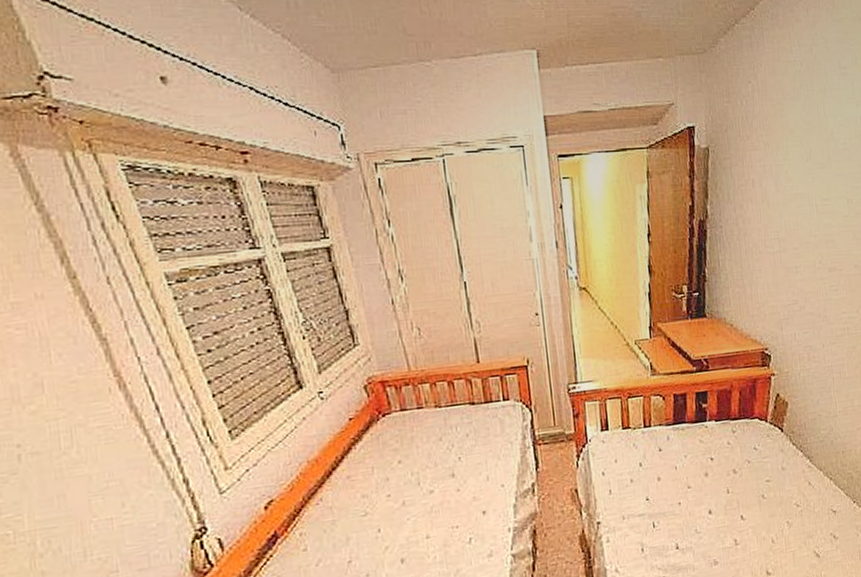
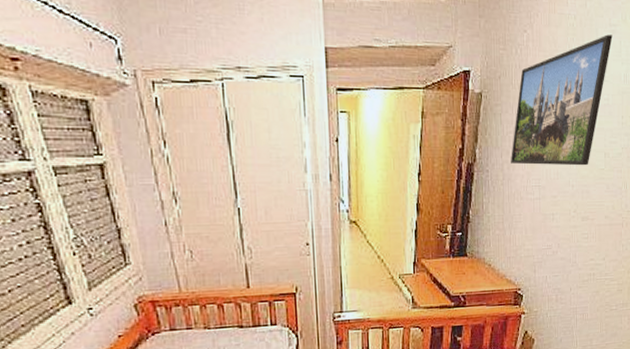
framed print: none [745,78,844,218] -> present [511,34,613,166]

